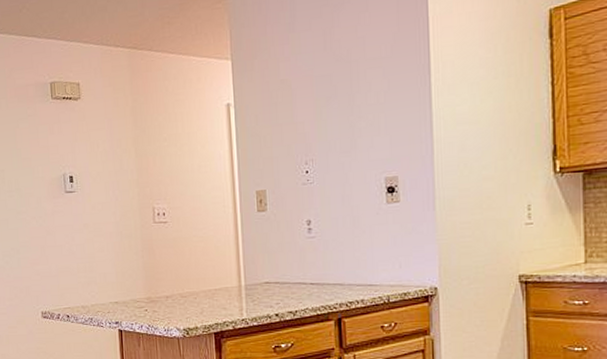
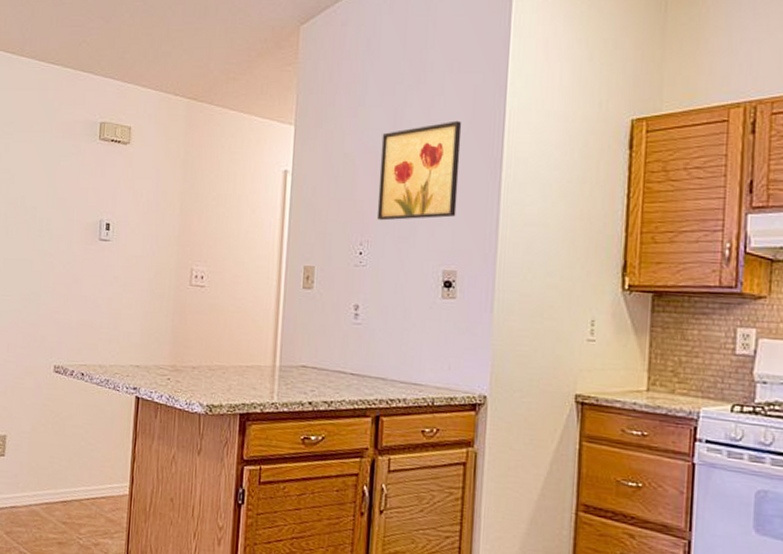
wall art: none [314,33,392,139] -> present [376,120,462,221]

